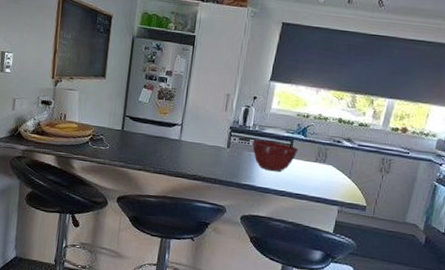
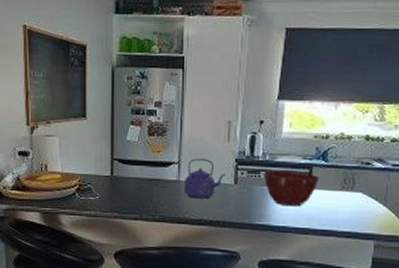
kettle: none [184,122,221,158] -> present [185,158,226,199]

